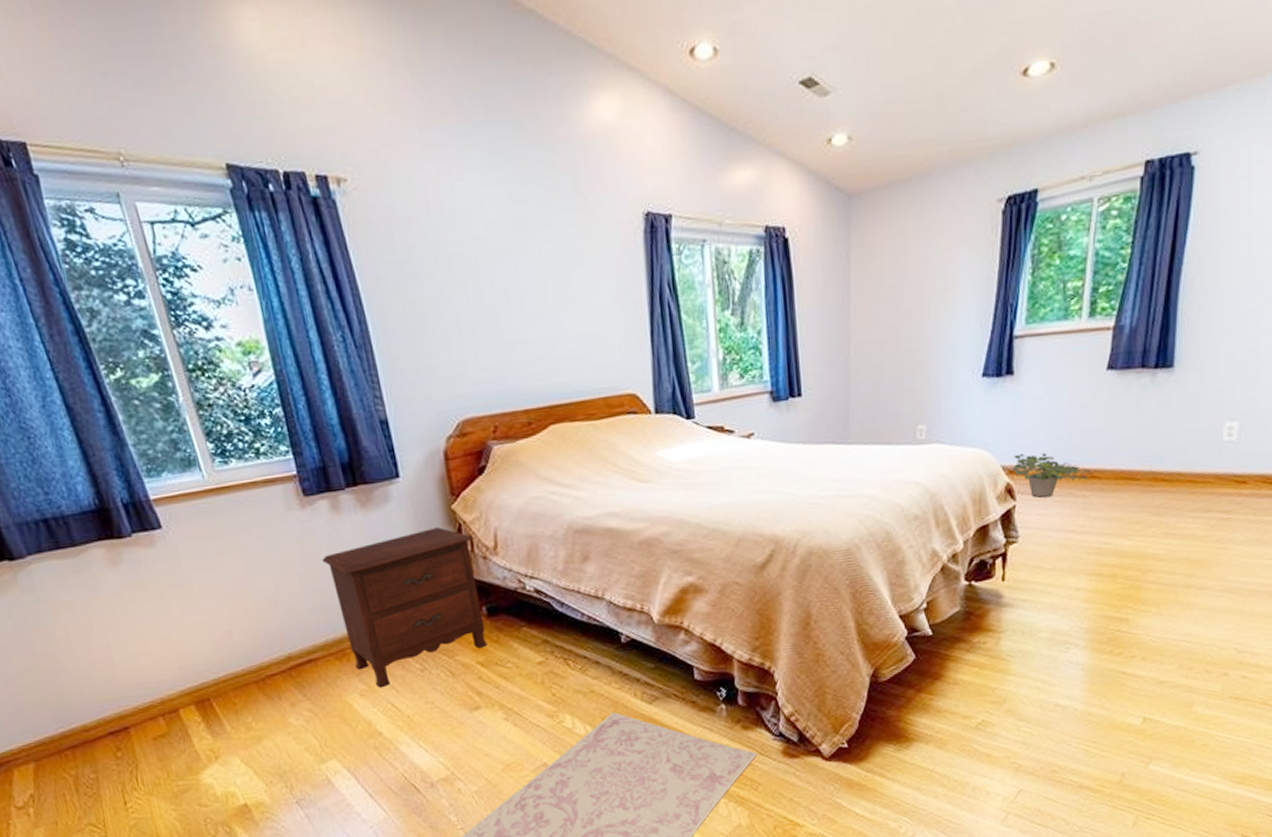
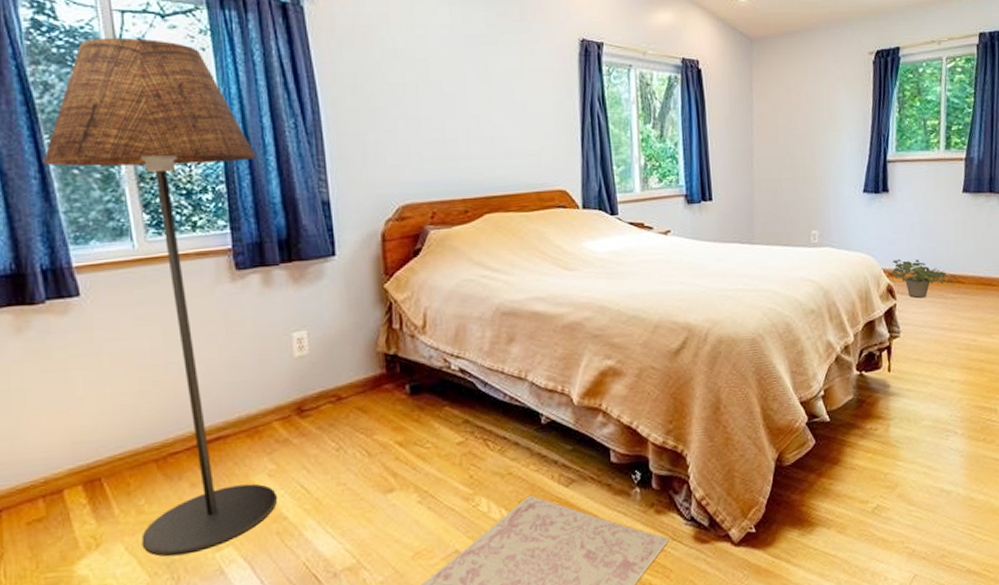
floor lamp: none [103,252,371,768] -> present [42,37,277,557]
nightstand: present [321,527,488,688] -> none [246,305,408,468]

